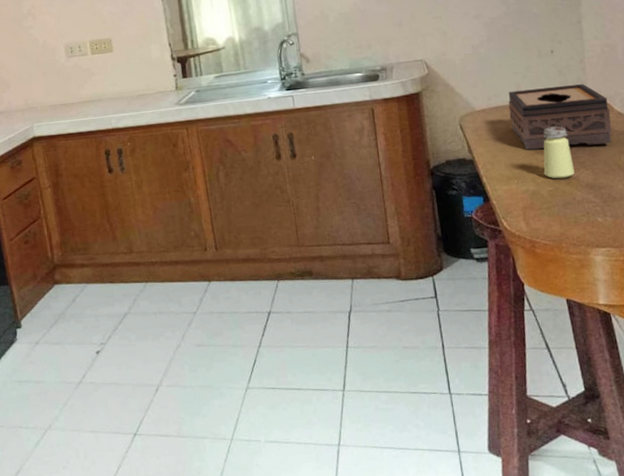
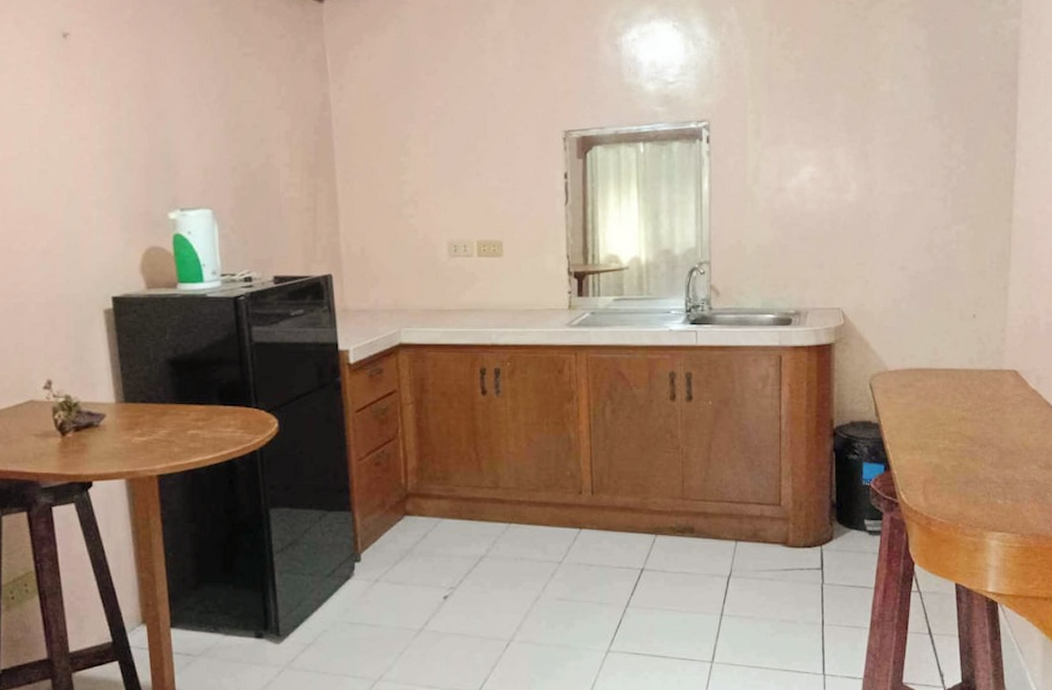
tissue box: present [508,84,612,150] -> none [922,354,1025,421]
saltshaker: present [543,126,575,179] -> none [950,397,981,454]

